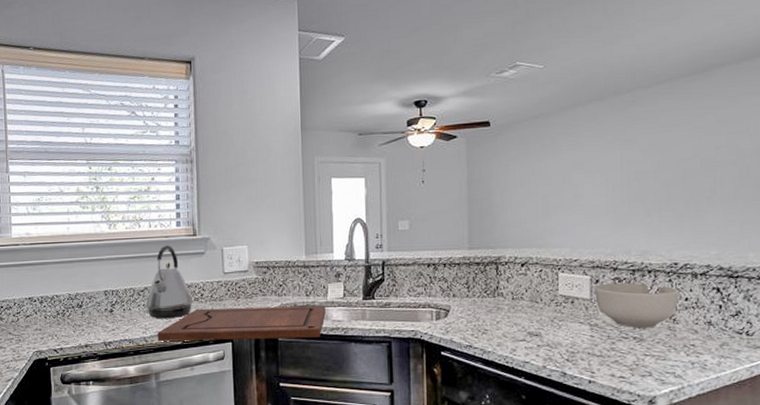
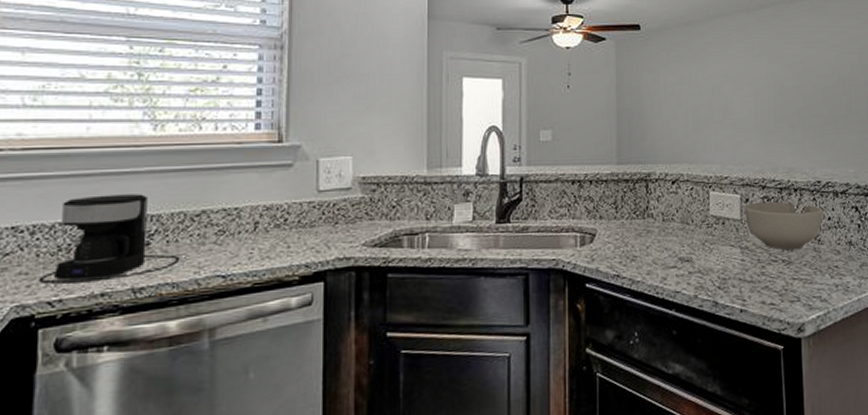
coffee maker: none [47,275,132,337] -> present [38,194,179,284]
kettle: present [145,245,193,319] -> none [201,154,272,254]
cutting board: present [157,305,326,342] -> none [216,231,450,285]

